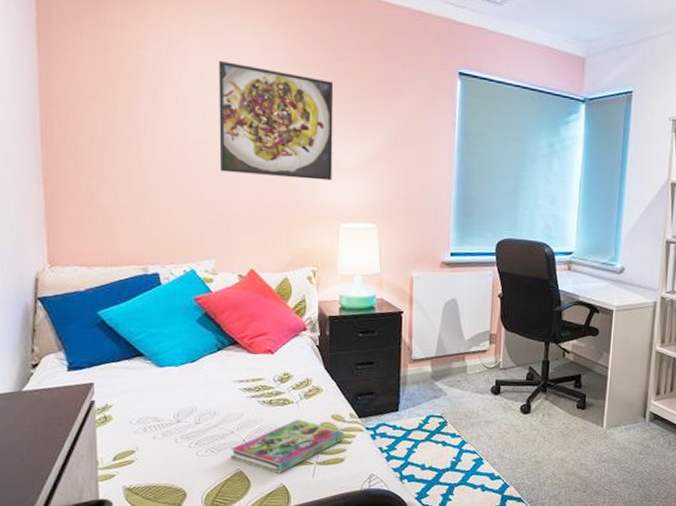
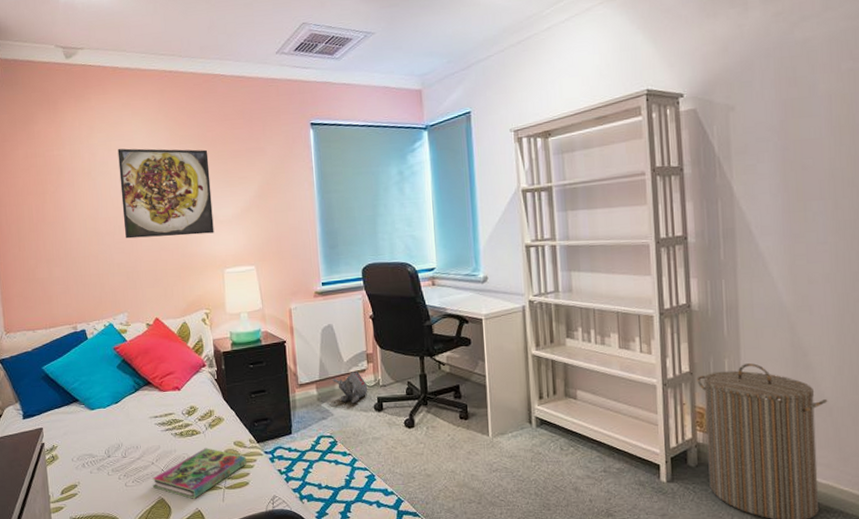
plush toy: none [450,351,487,385] -> present [332,371,368,404]

